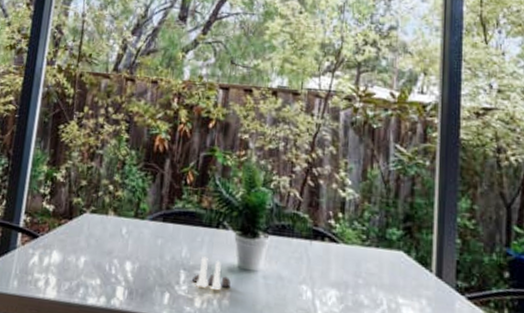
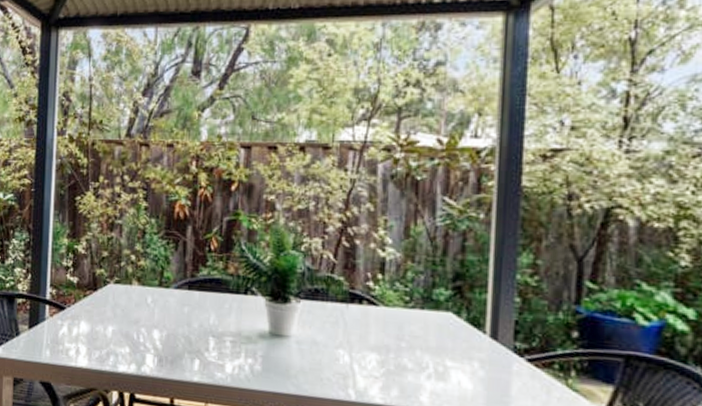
salt and pepper shaker set: present [191,257,231,290] -> none [221,323,262,356]

